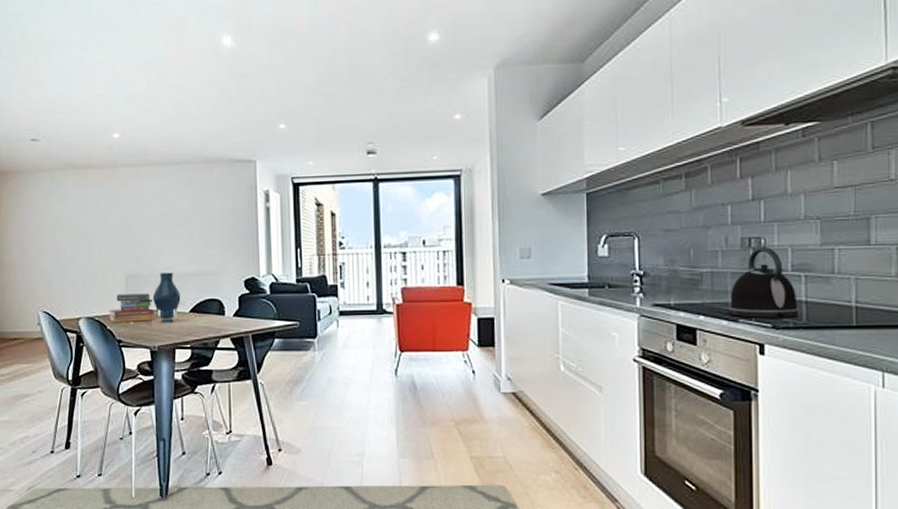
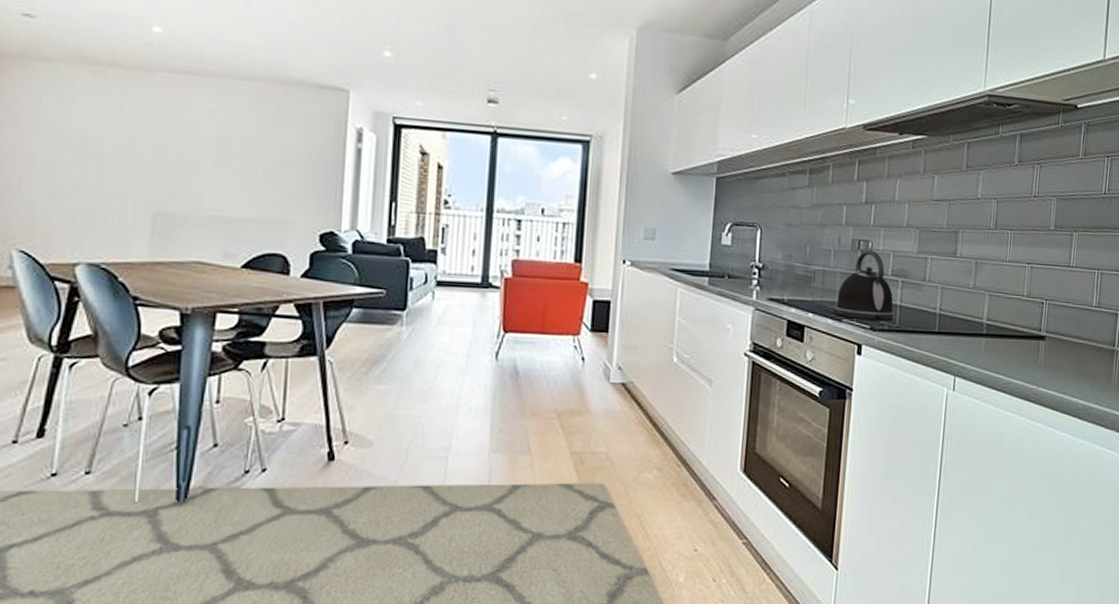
books: present [109,293,154,322] -> none [122,236,191,275]
vase: present [152,272,181,324] -> none [189,214,231,281]

